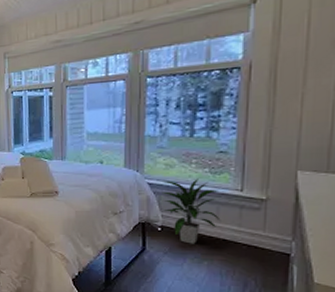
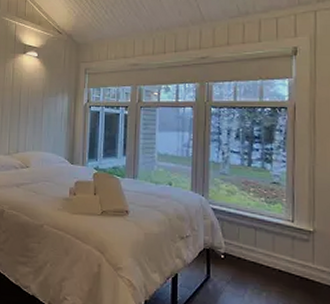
indoor plant: present [161,177,221,244] -> none [224,206,277,274]

